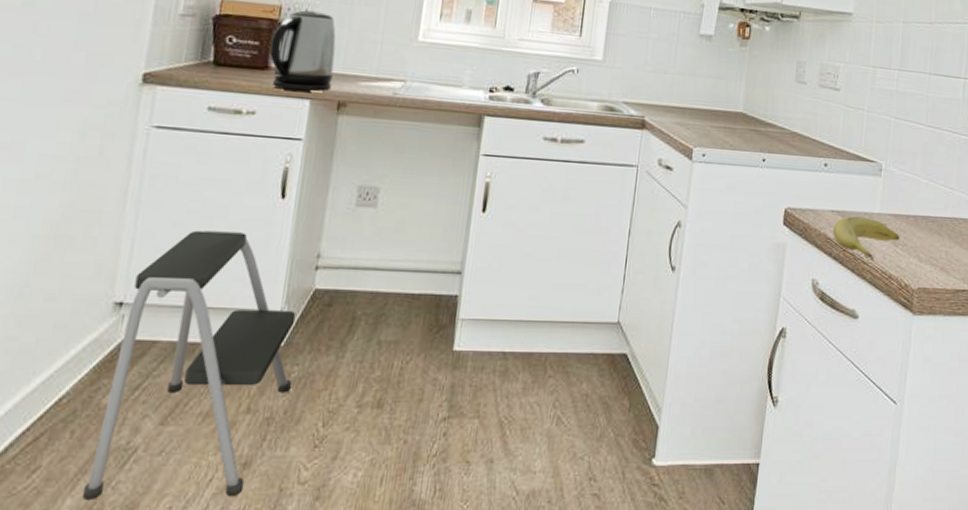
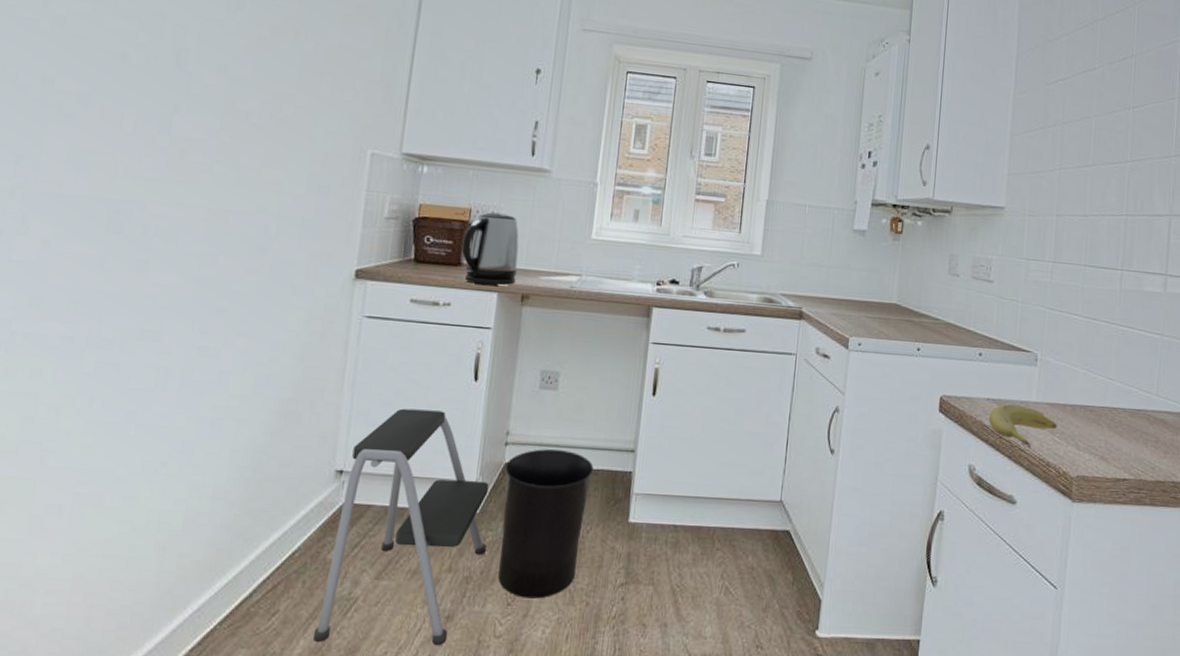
waste bin: none [304,273,416,439] -> present [498,449,594,599]

